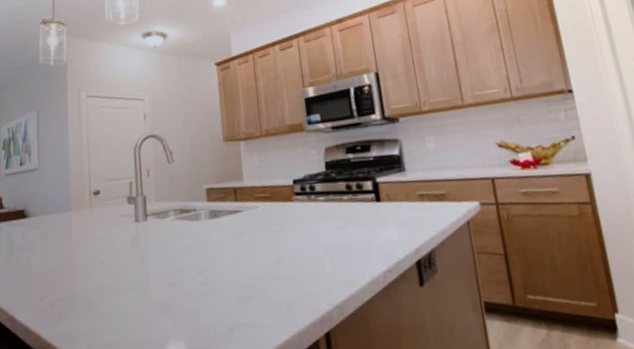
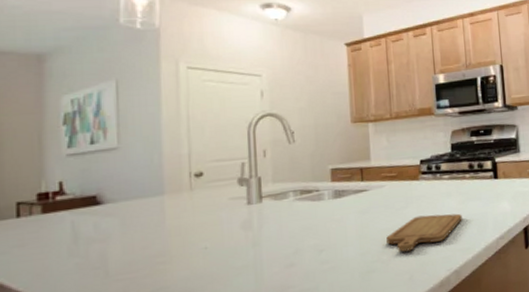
chopping board: none [262,240,342,280] -> present [386,213,462,252]

